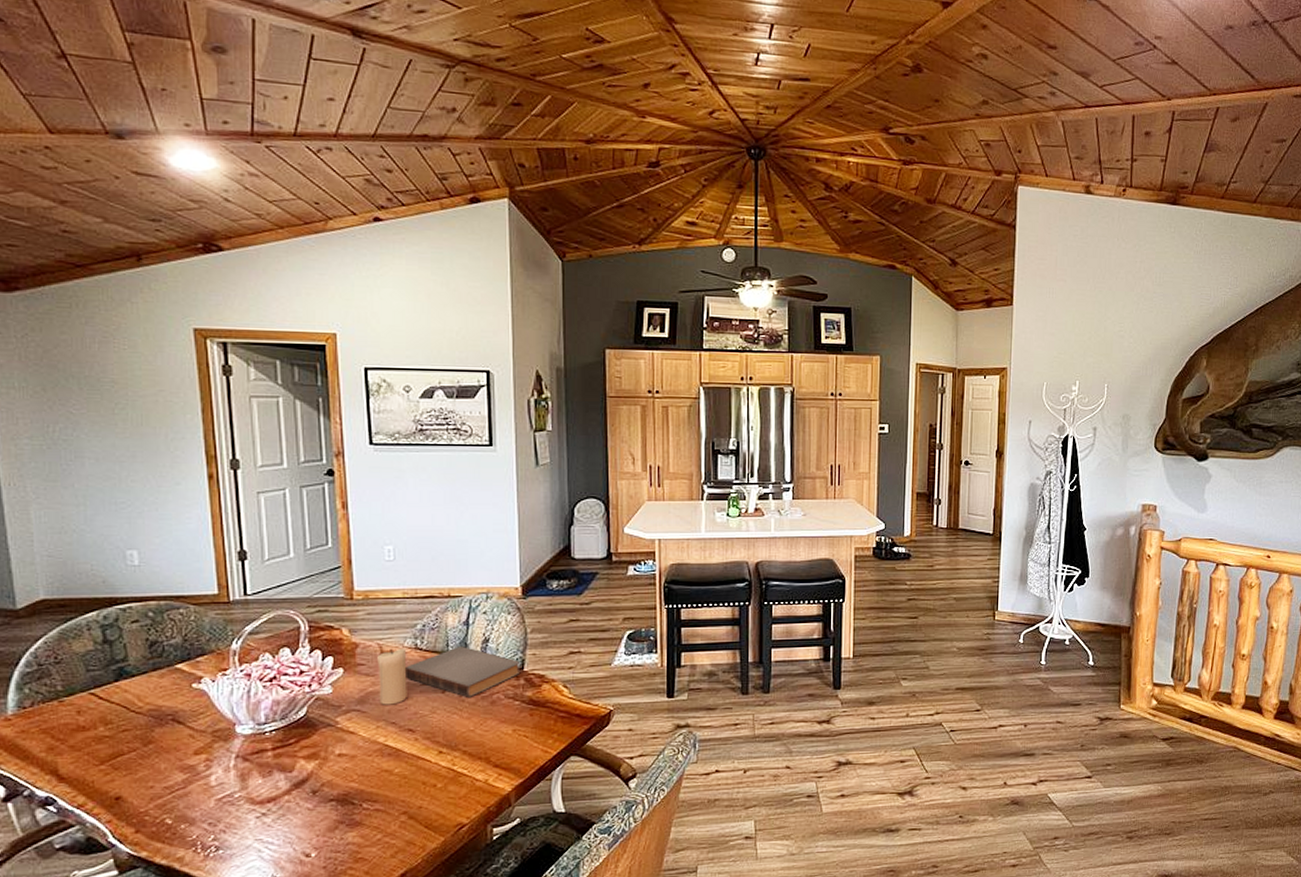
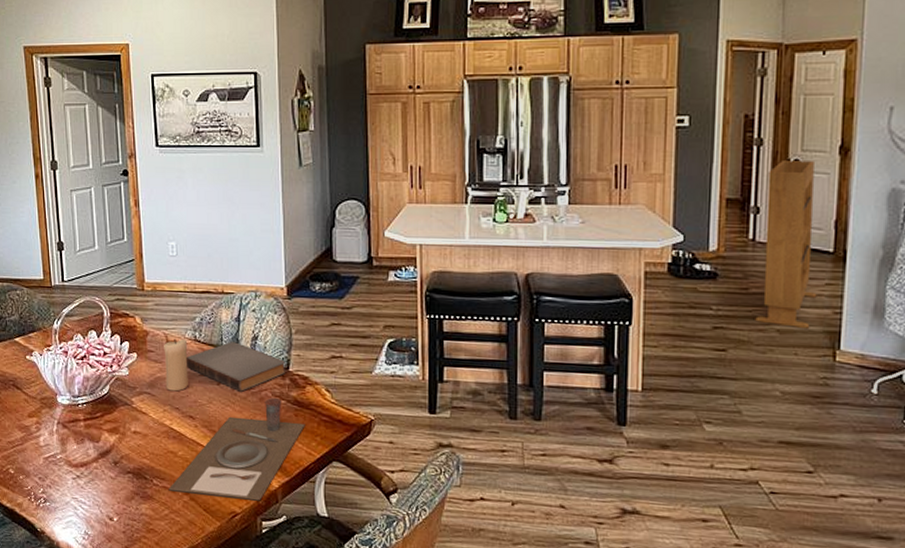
place setting: none [382,699,541,813] -> present [168,397,305,501]
shoe rack: none [938,462,982,595] -> present [755,161,817,328]

